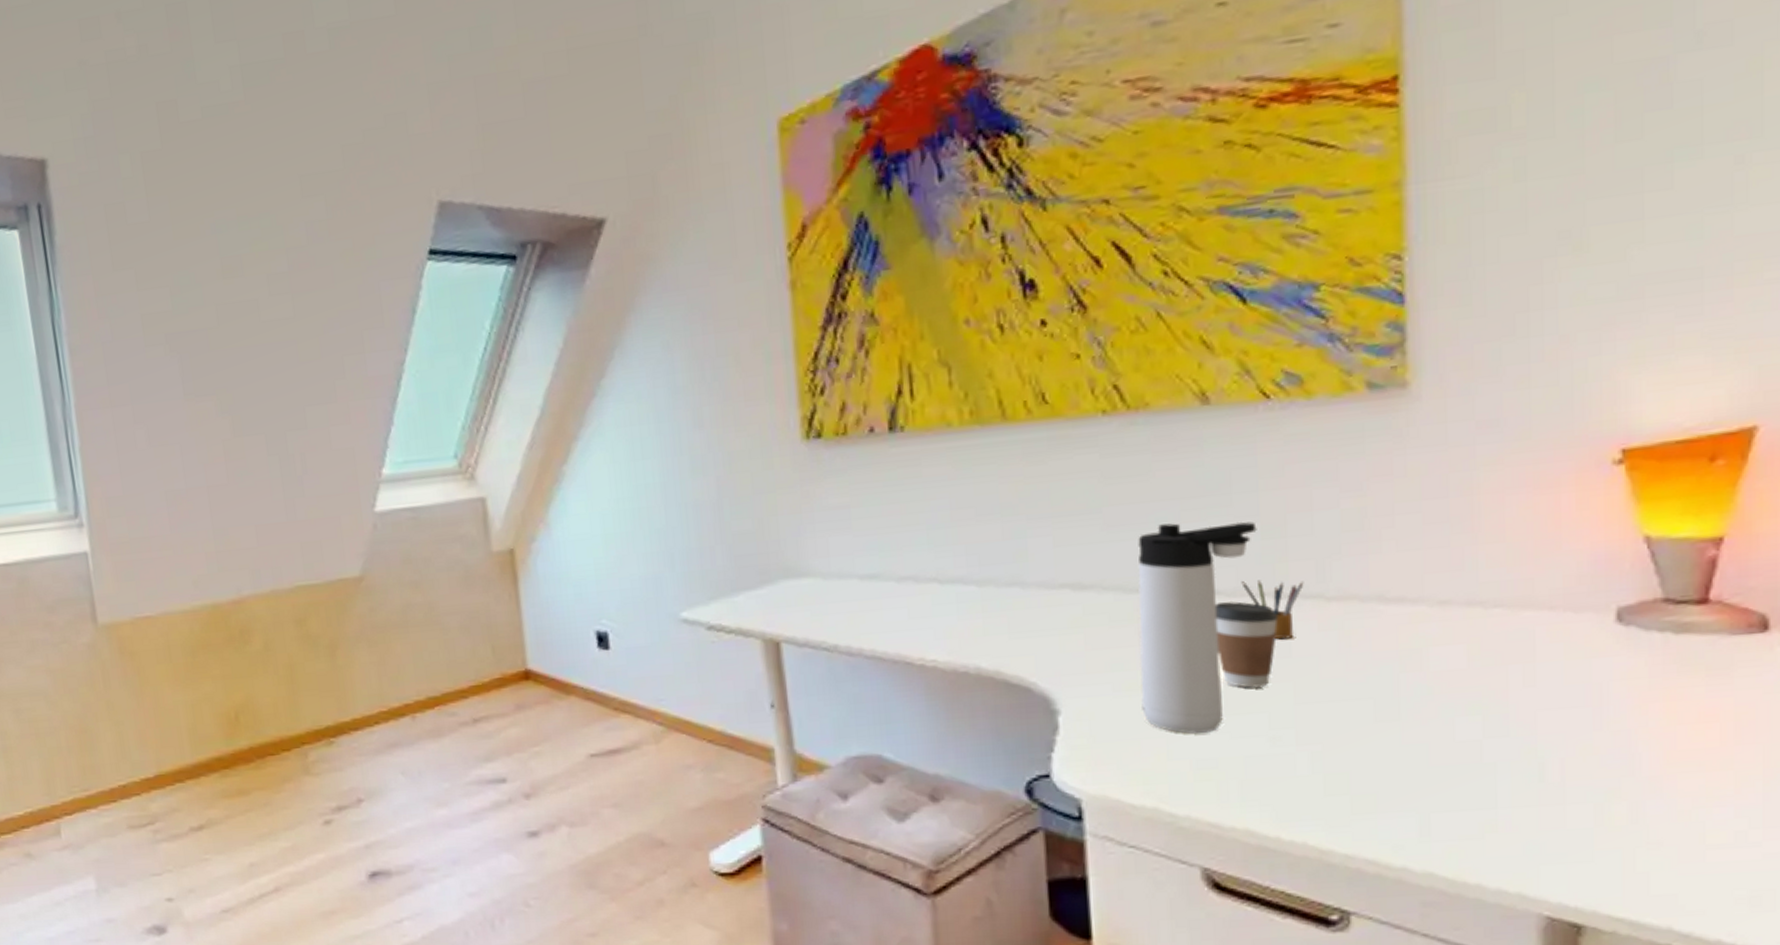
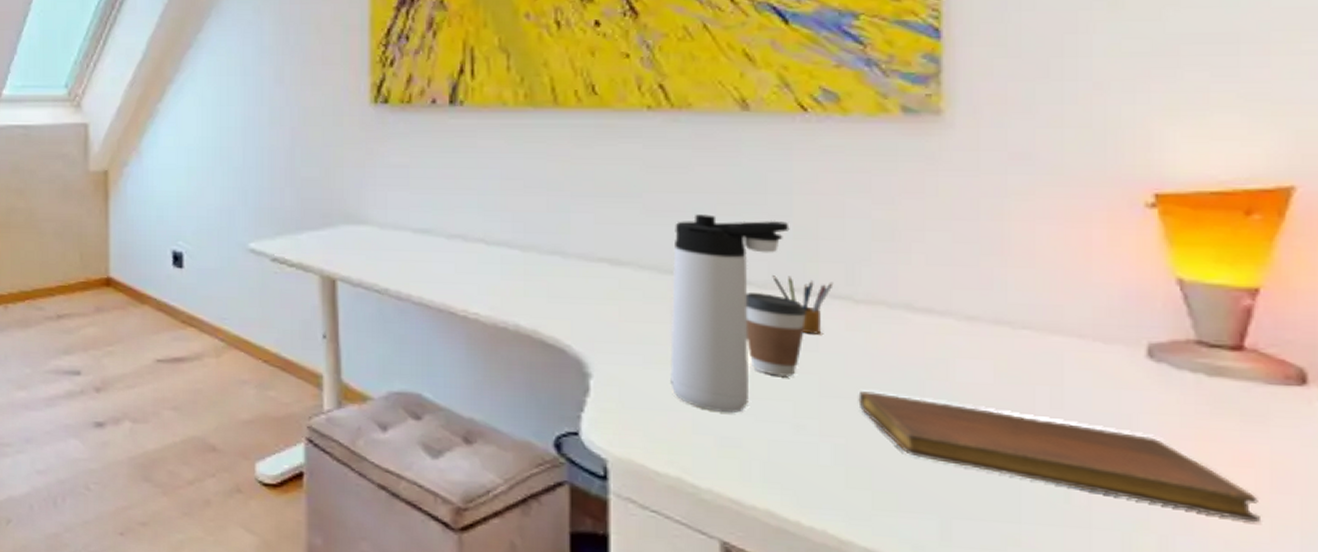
notebook: none [1333,692,1725,777] -> present [858,391,1260,523]

